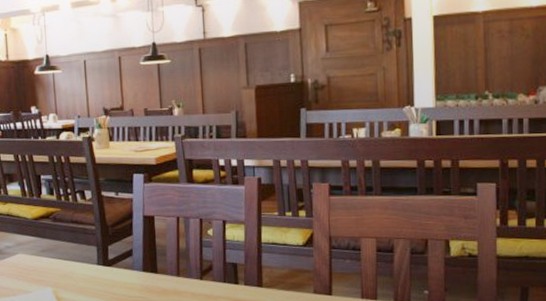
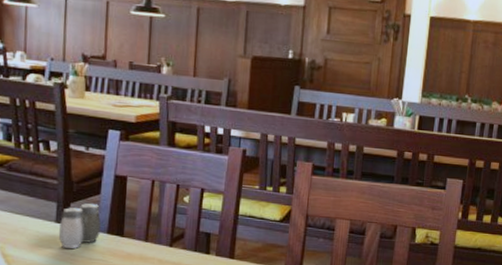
salt and pepper shaker: none [101,245,136,288] -> present [58,203,101,248]

